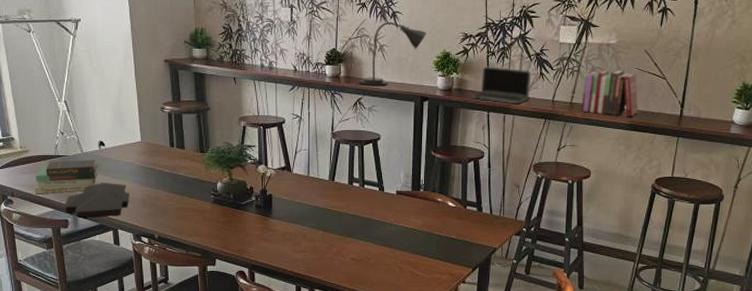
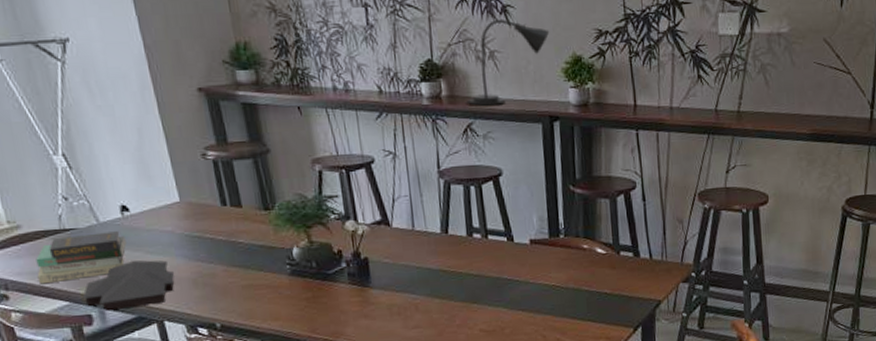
laptop: present [471,66,531,105] -> none [613,70,688,118]
books: present [581,70,638,117] -> none [751,66,820,125]

